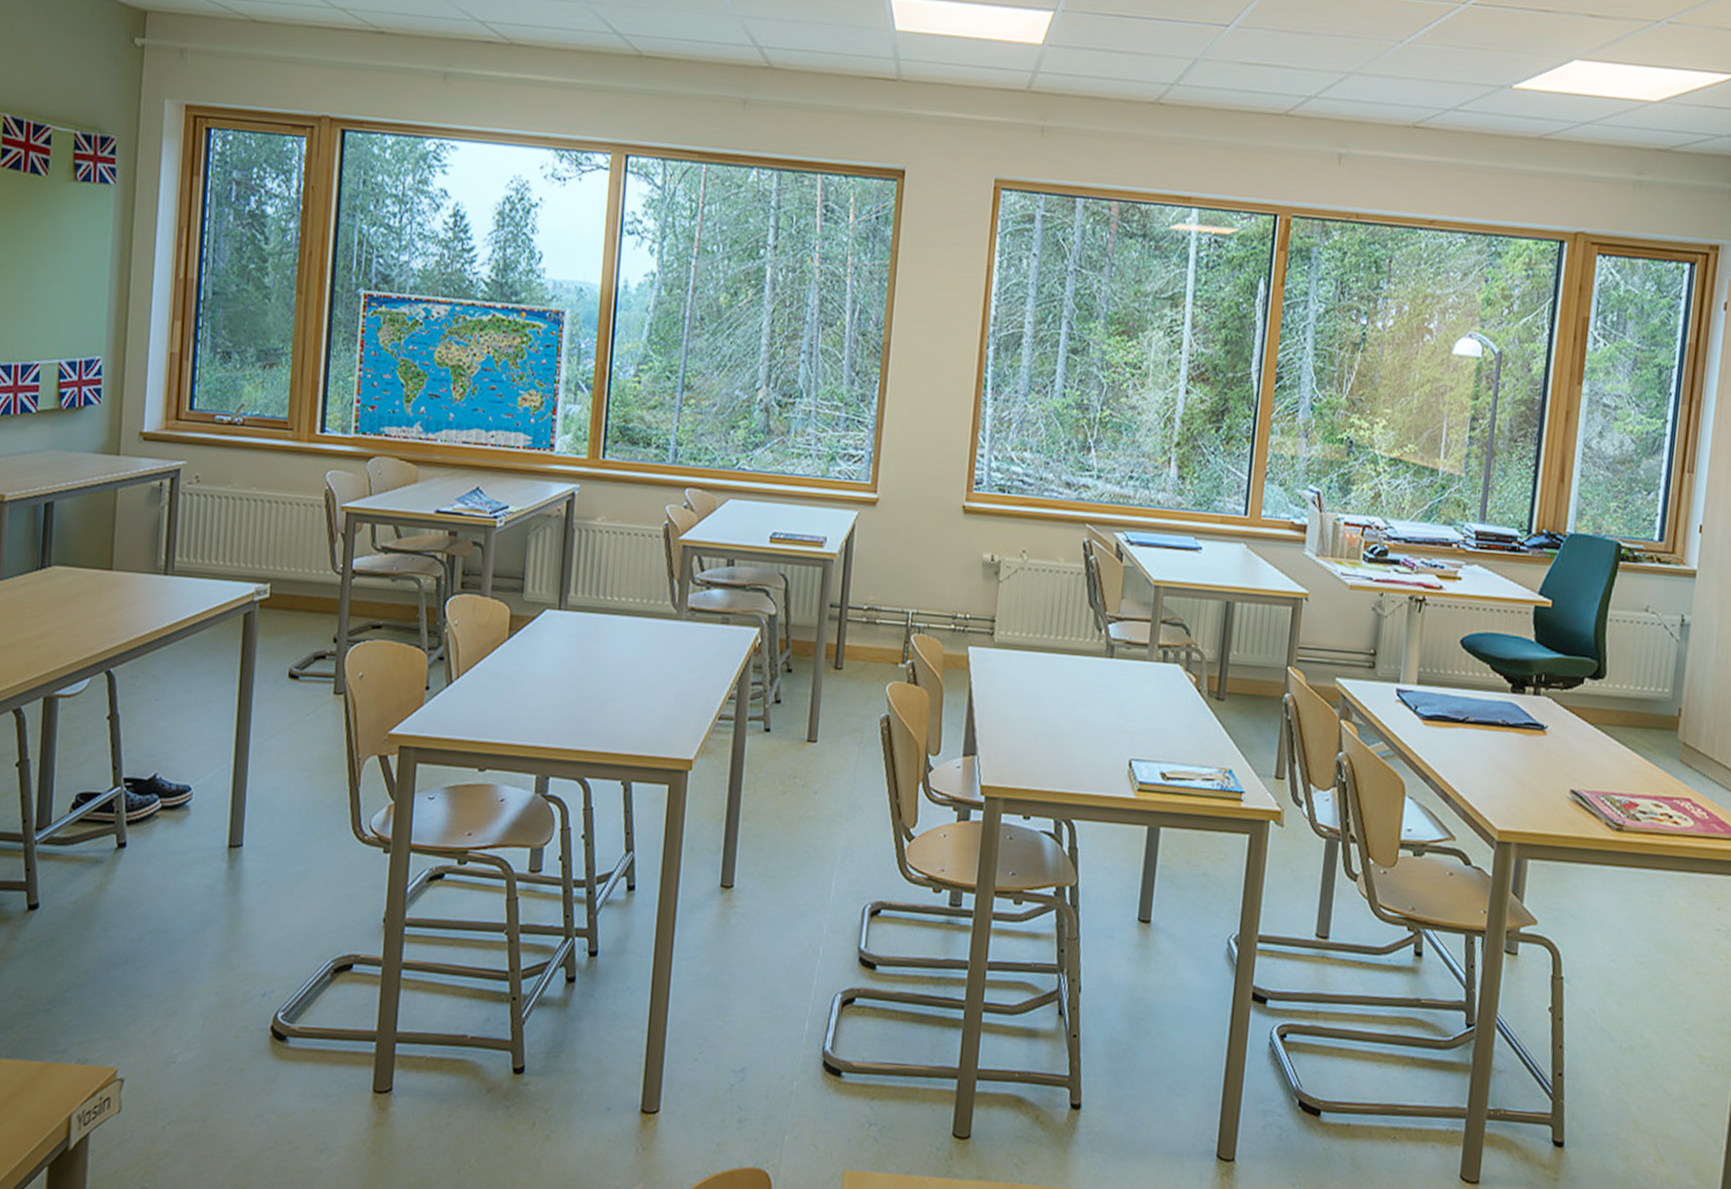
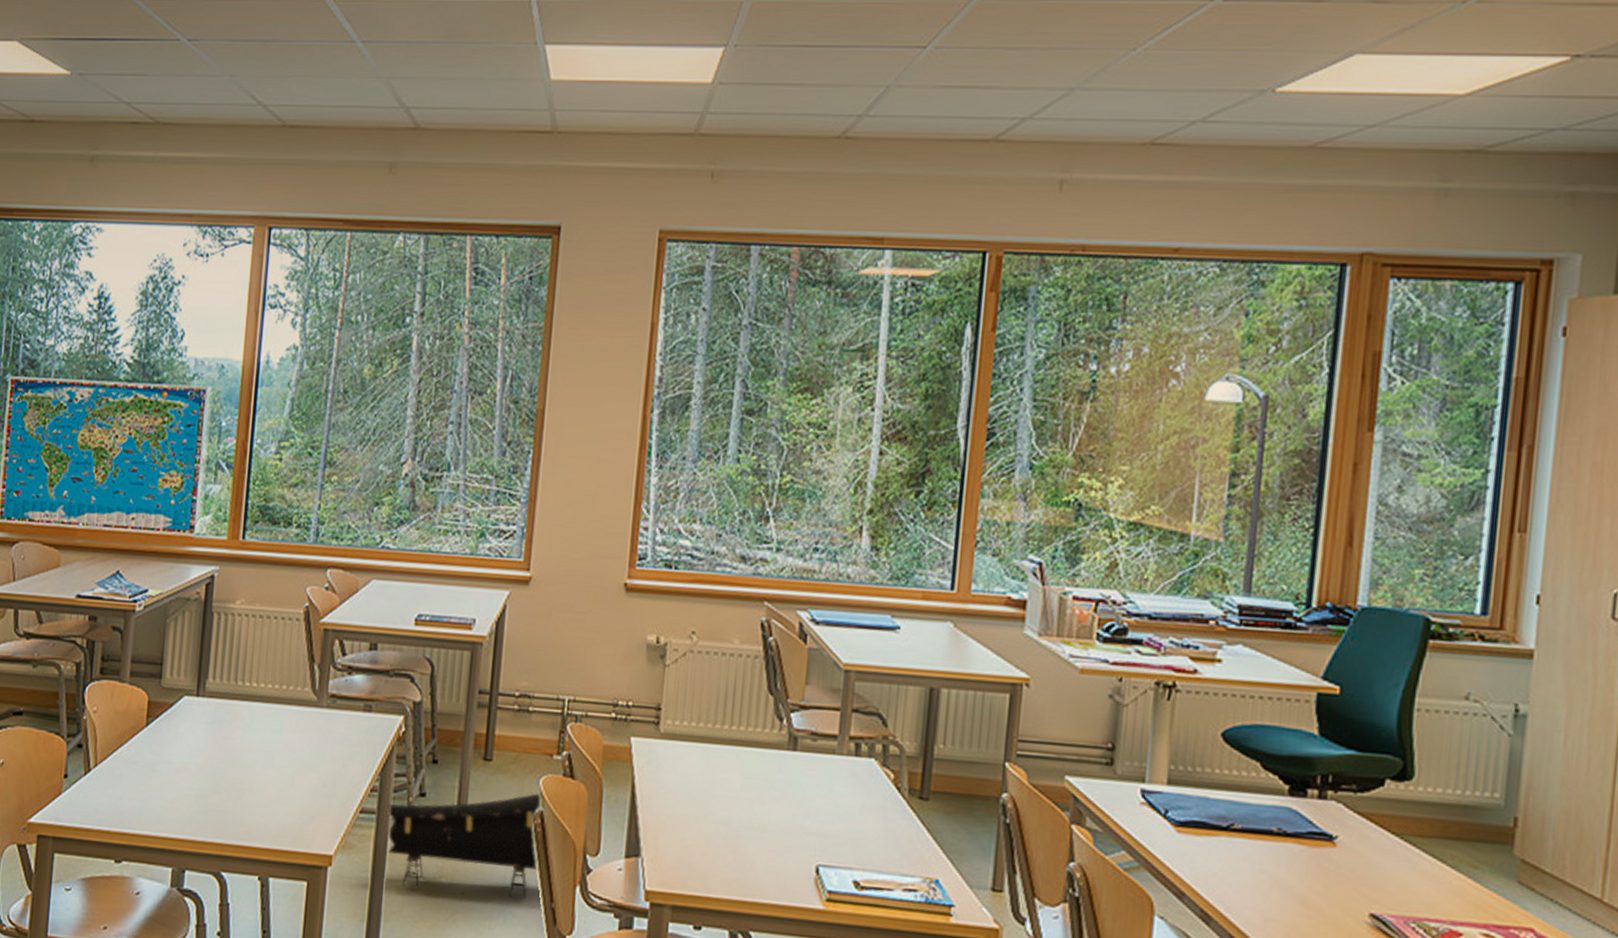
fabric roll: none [745,698,888,796] -> present [388,792,542,899]

